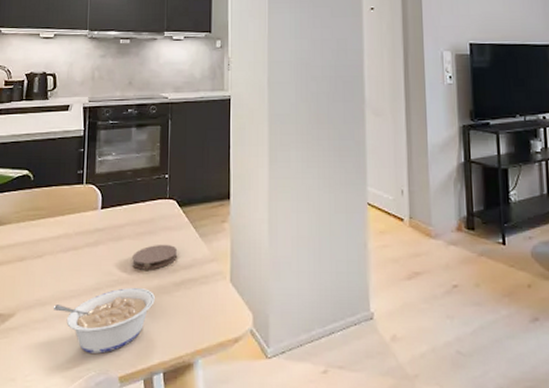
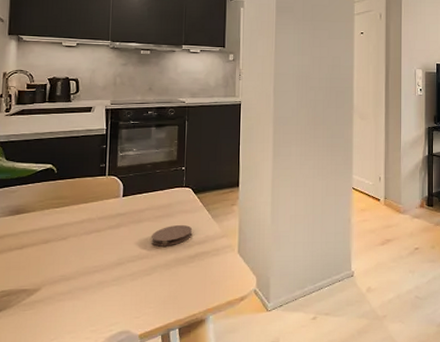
legume: present [53,287,155,354] -> none [77,261,172,317]

